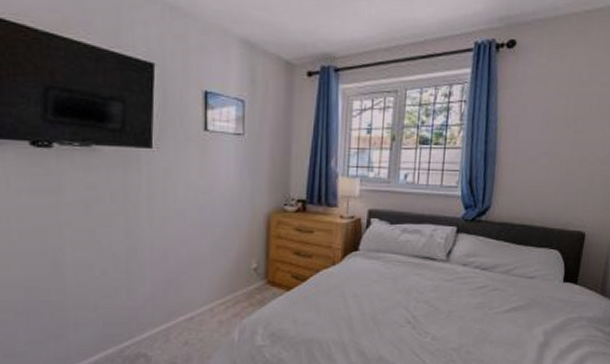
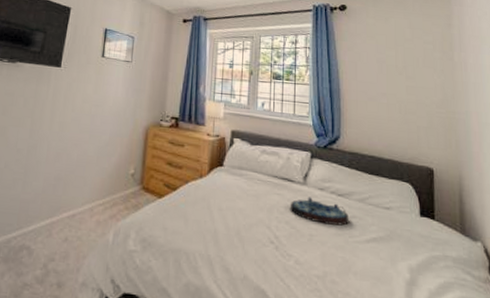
serving tray: none [429,274,491,299] -> present [290,197,350,226]

